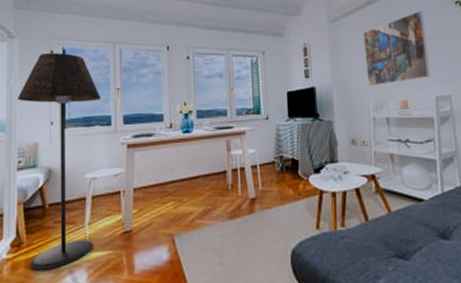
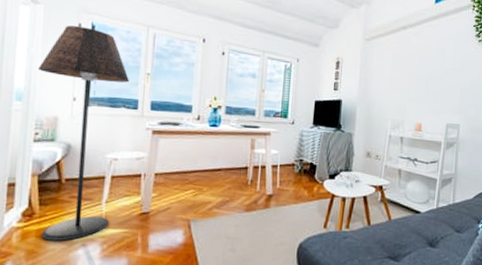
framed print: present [363,11,430,87] -> none [390,43,450,107]

